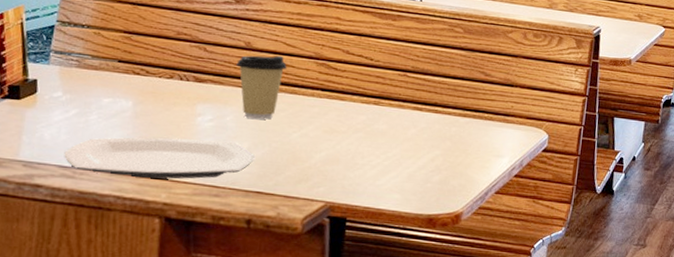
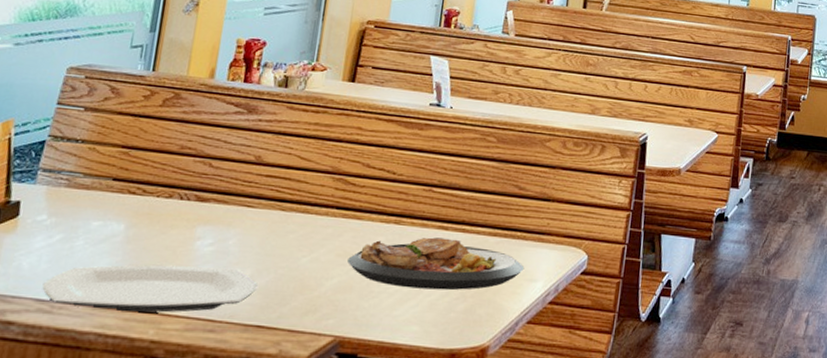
coffee cup: present [236,55,287,120] -> none [244,170,300,243]
plate: none [334,117,492,164] -> present [347,237,525,291]

